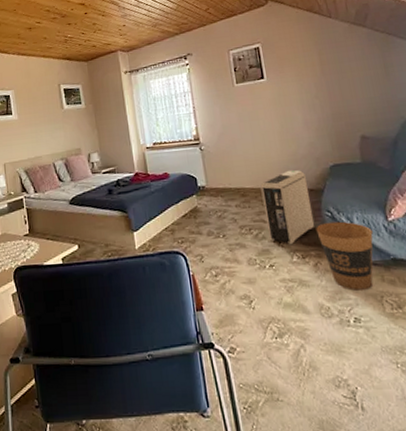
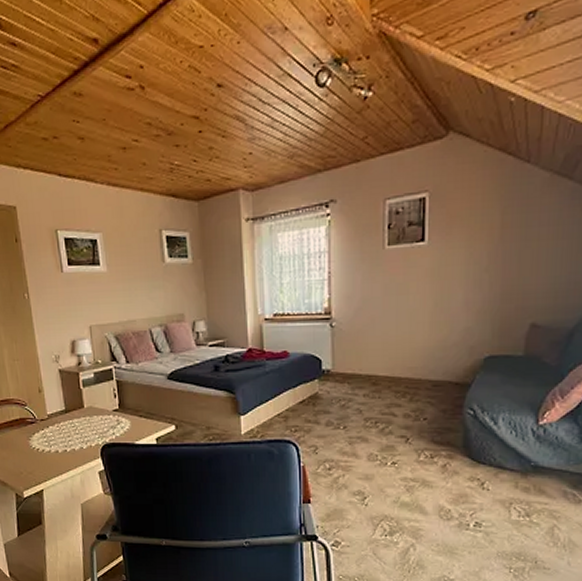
air purifier: present [260,170,315,245] -> none [396,358,453,443]
trash can: present [316,221,374,291] -> none [452,421,517,495]

